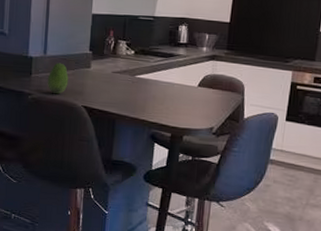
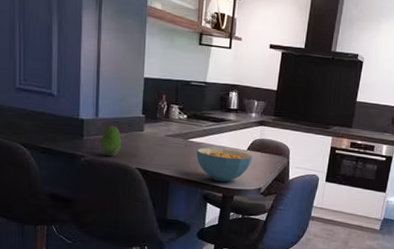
cereal bowl: none [144,84,204,121] -> present [196,147,253,182]

